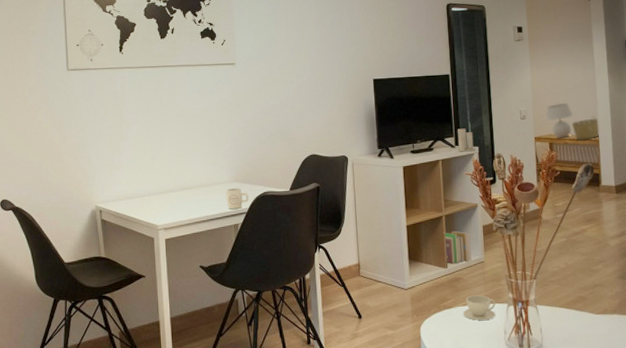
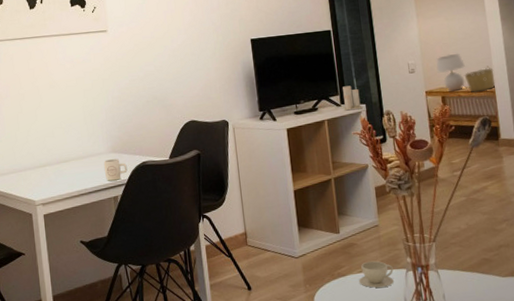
books: present [443,230,472,264] -> none [333,193,365,229]

